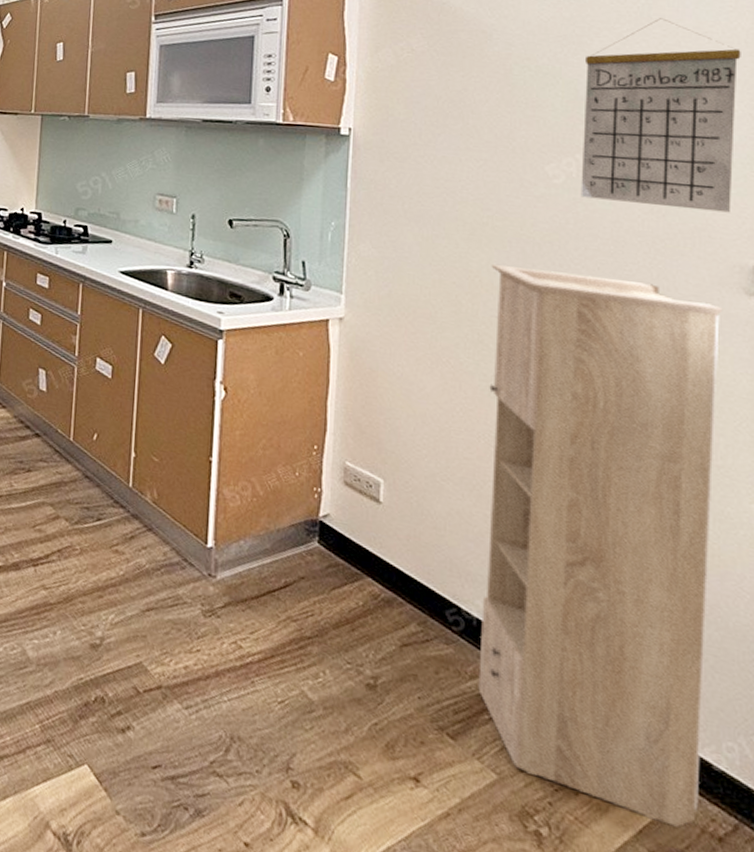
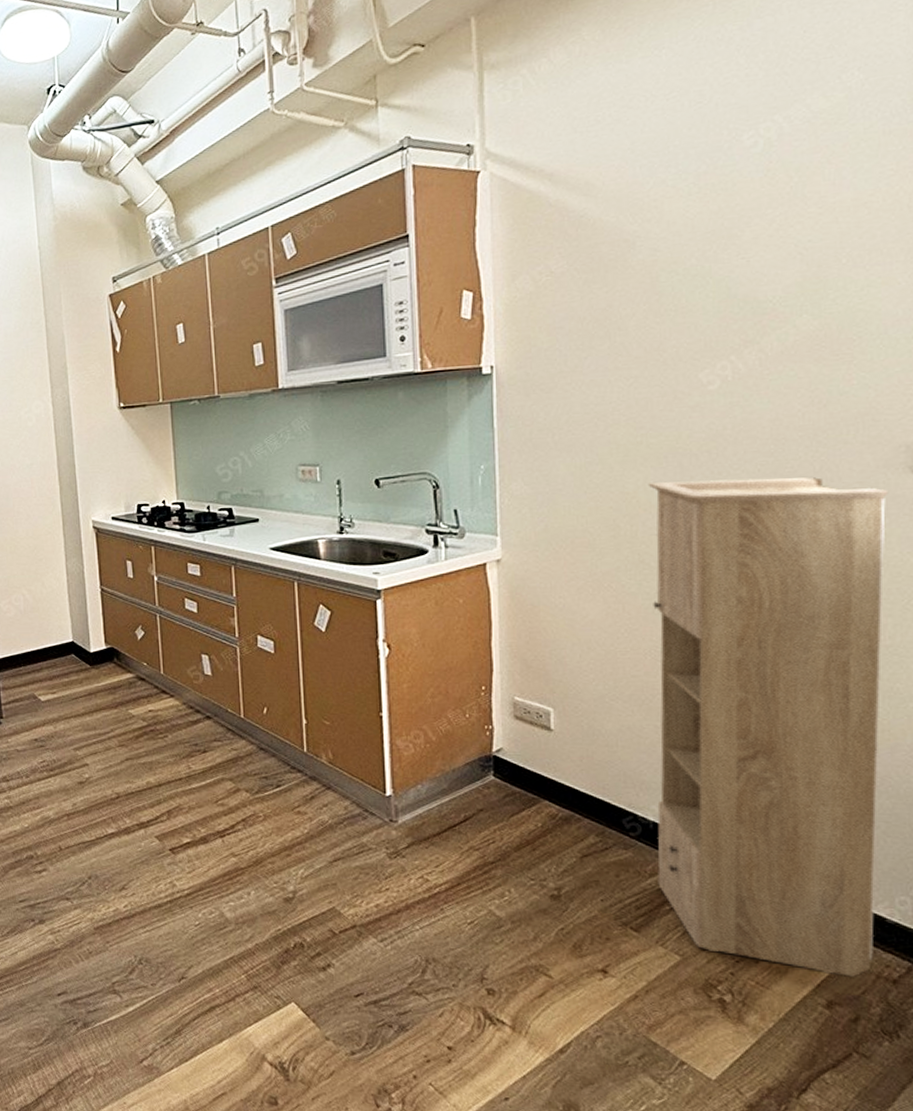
calendar: present [580,18,741,213] -> none [735,195,904,400]

